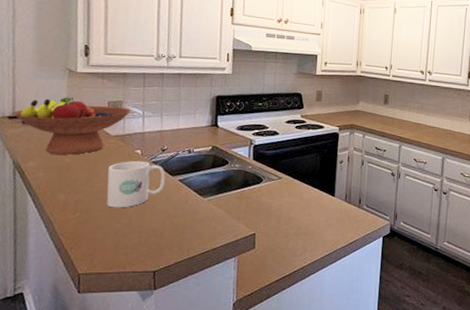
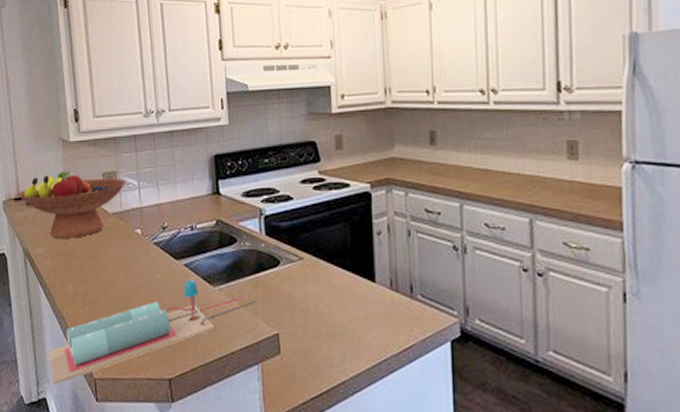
paper towel holder: none [30,191,240,281] -> present [48,279,257,385]
mug: present [106,160,166,208] -> none [110,242,169,301]

